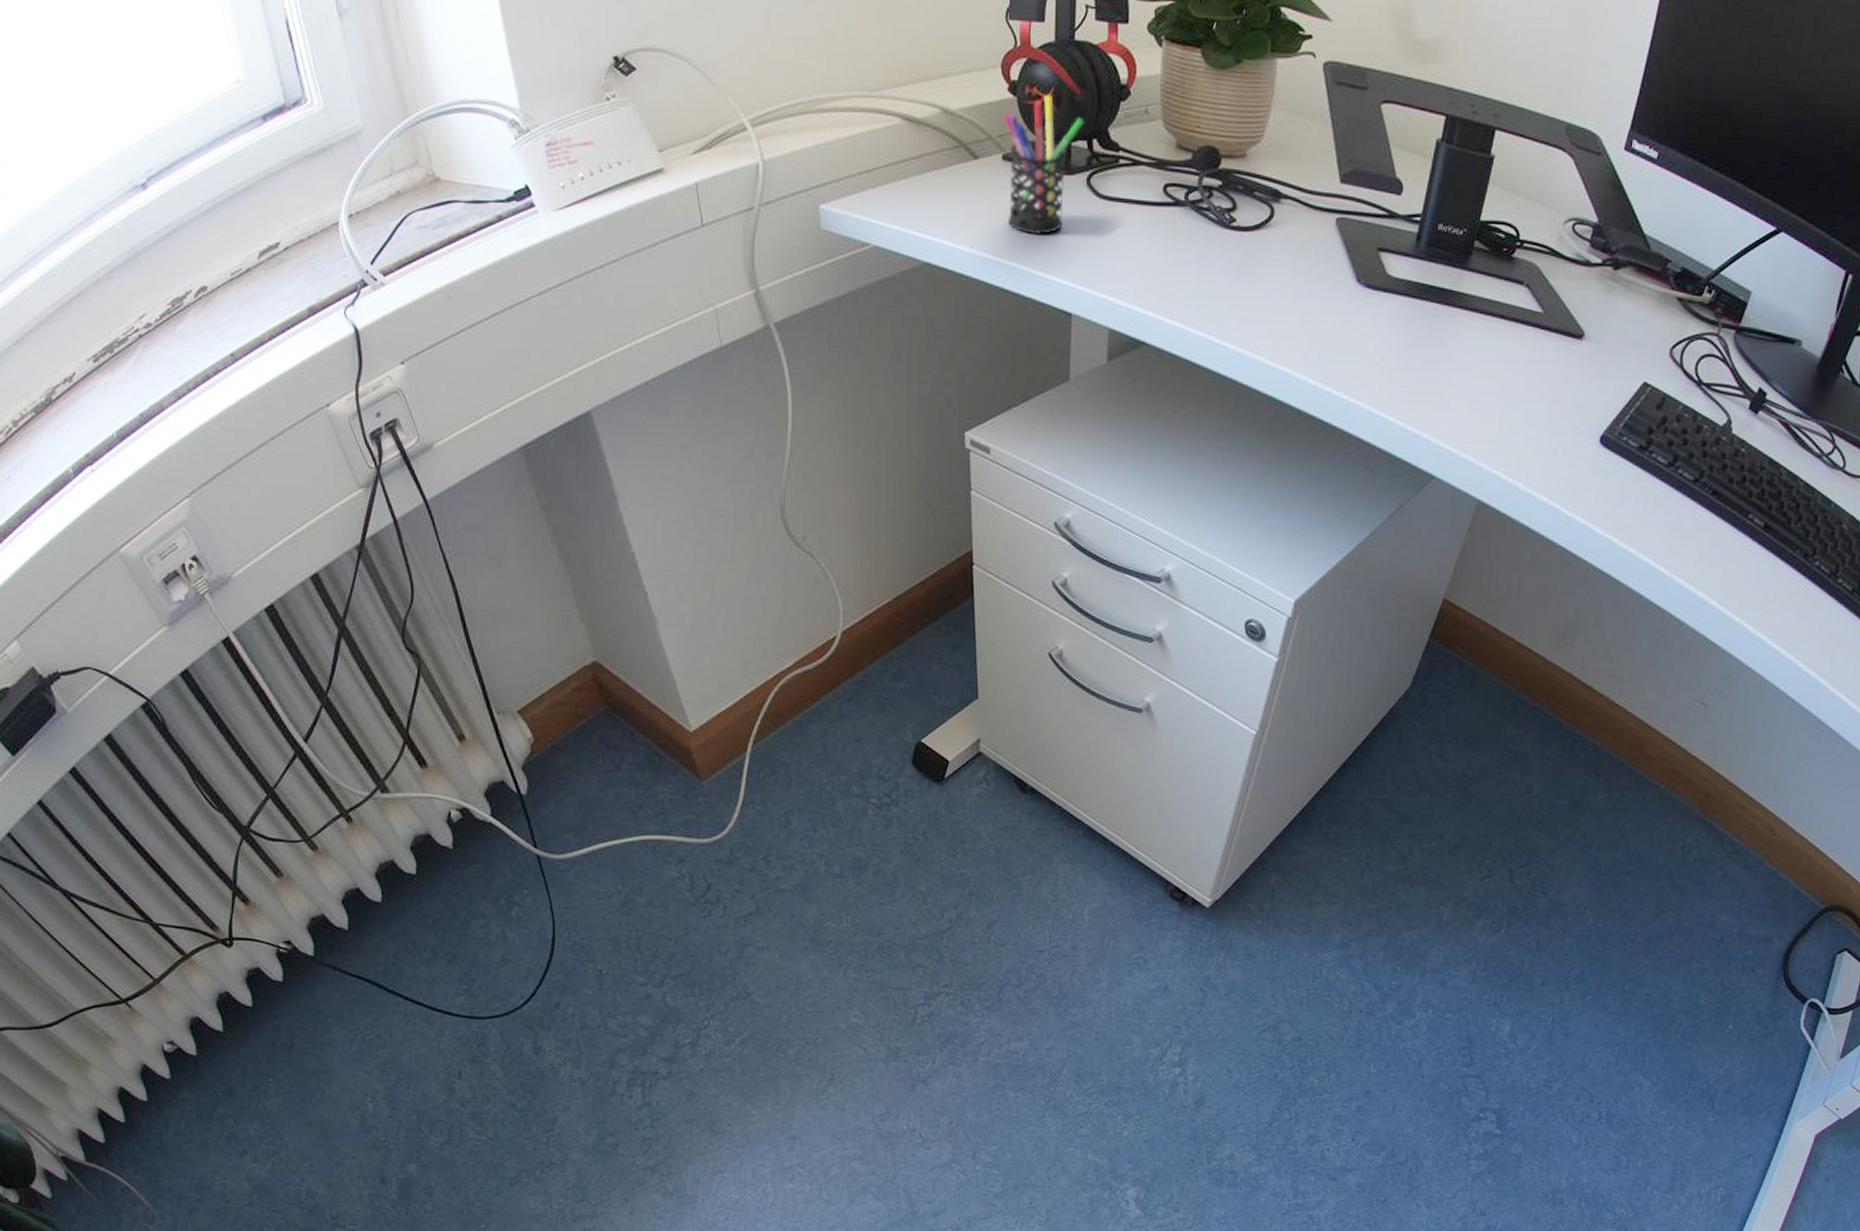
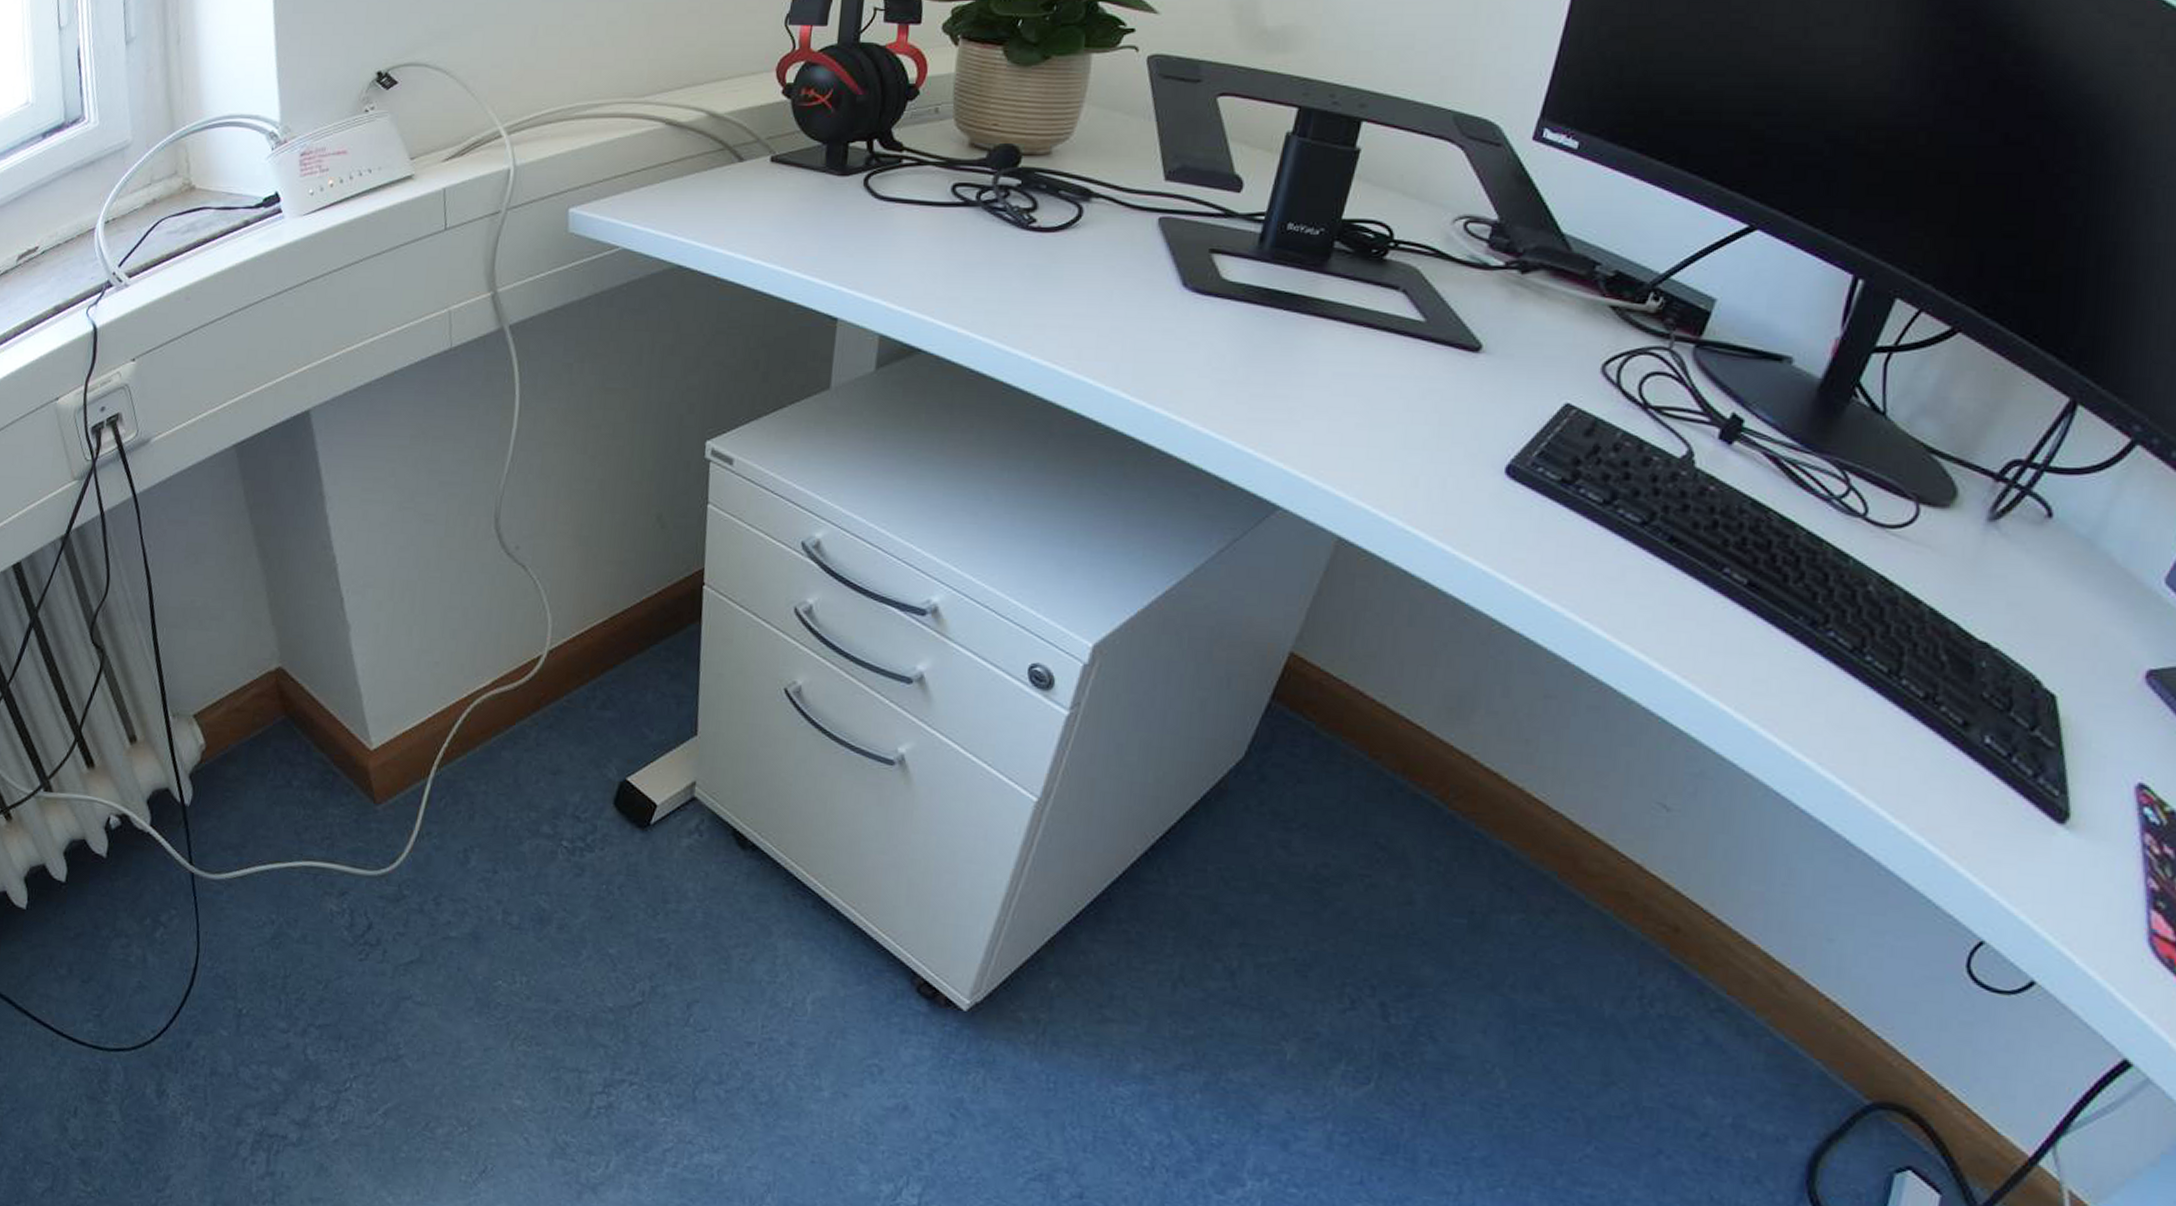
pen holder: present [1004,94,1084,234] -> none [772,96,865,236]

